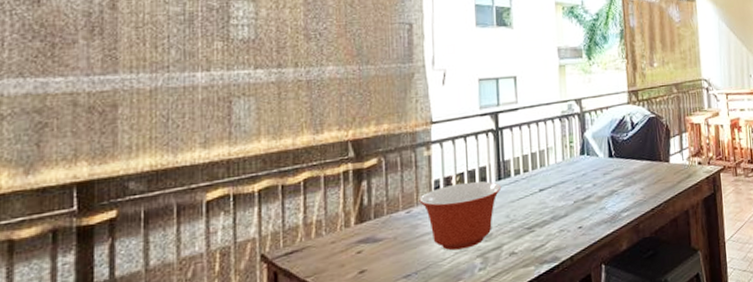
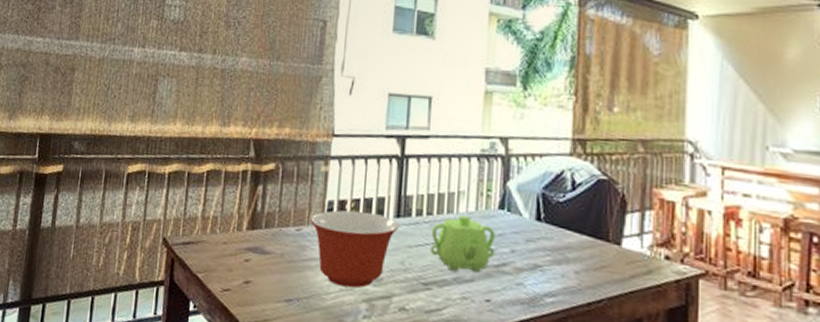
teapot: none [529,166,581,212] -> present [430,215,496,272]

